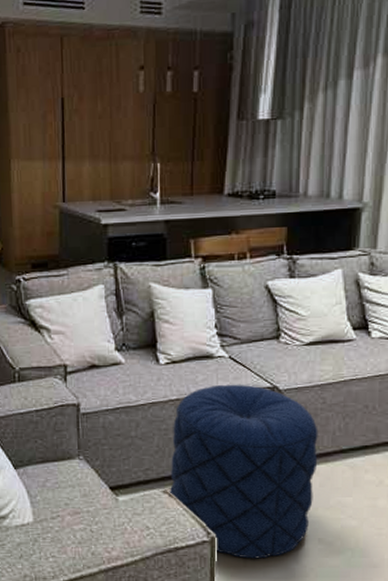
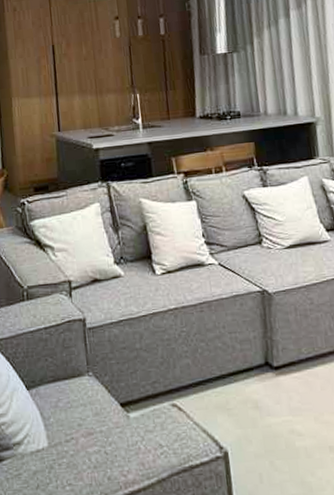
pouf: present [169,384,318,559] -> none [174,289,318,474]

